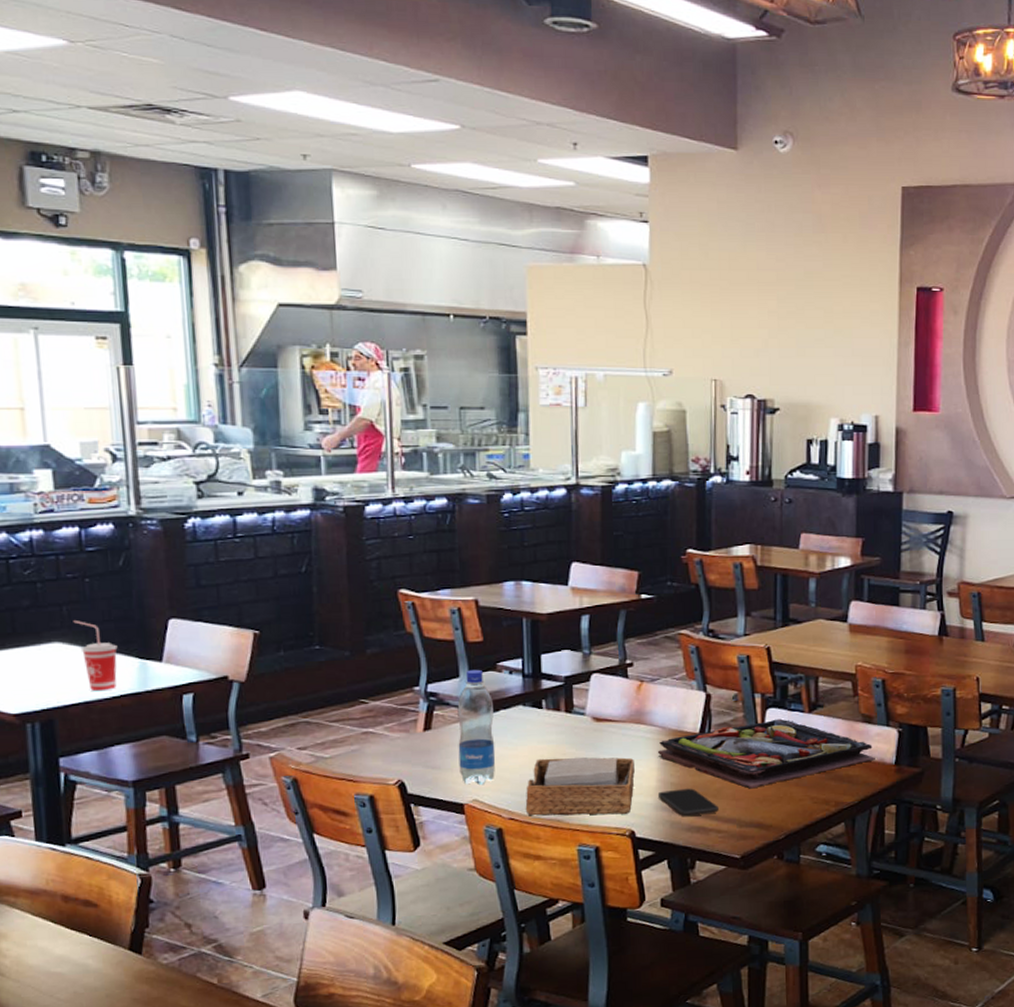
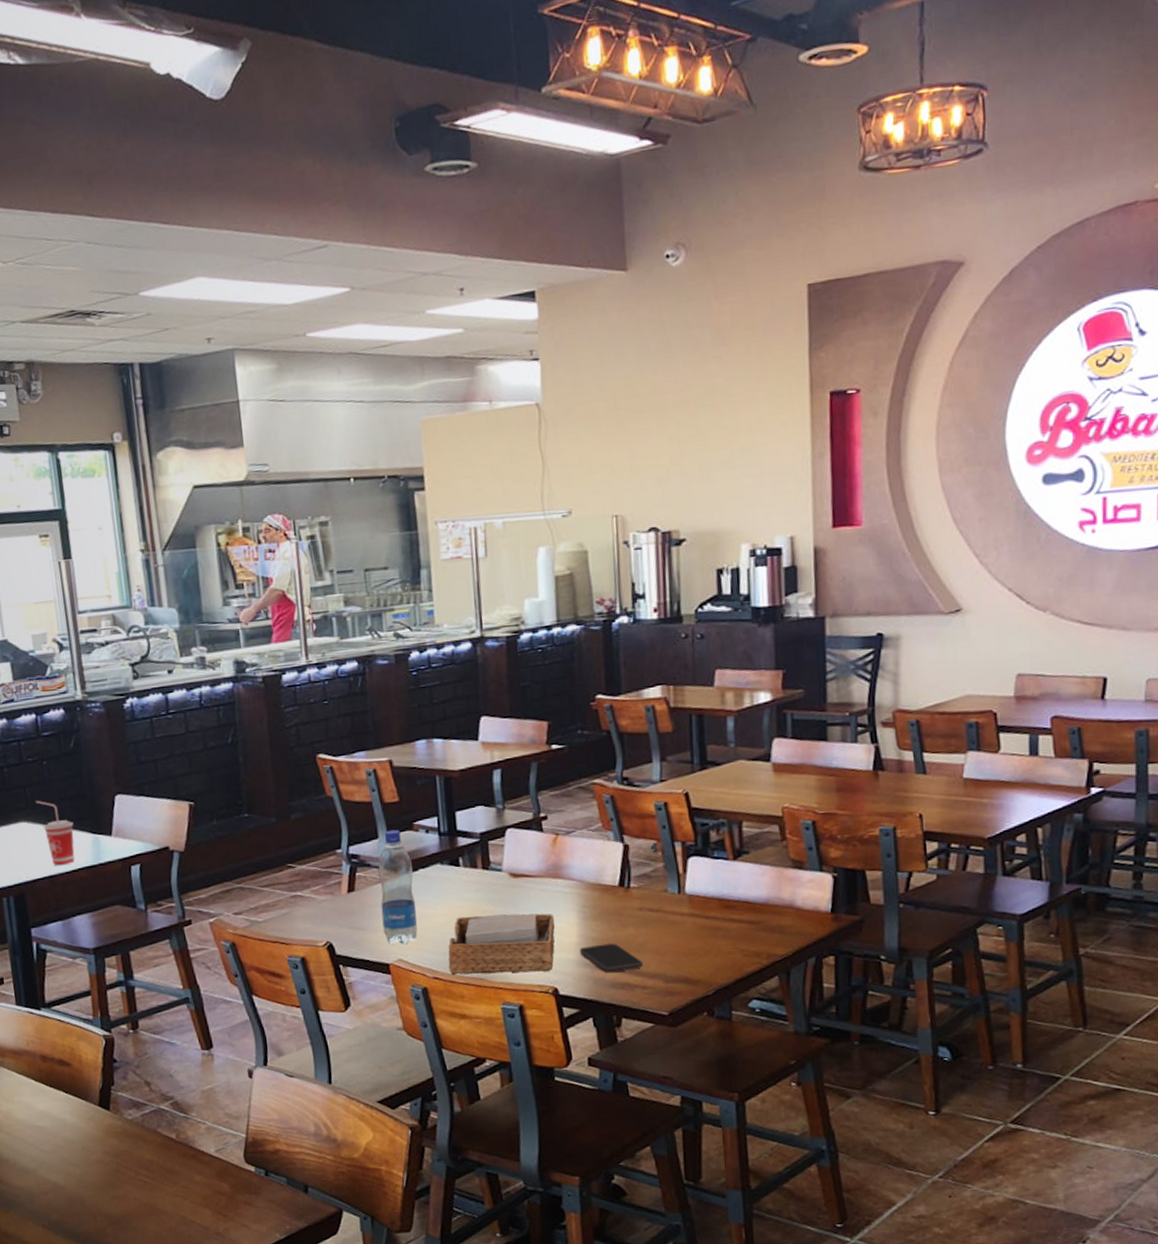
food tray: present [657,718,875,789] -> none [576,867,809,943]

